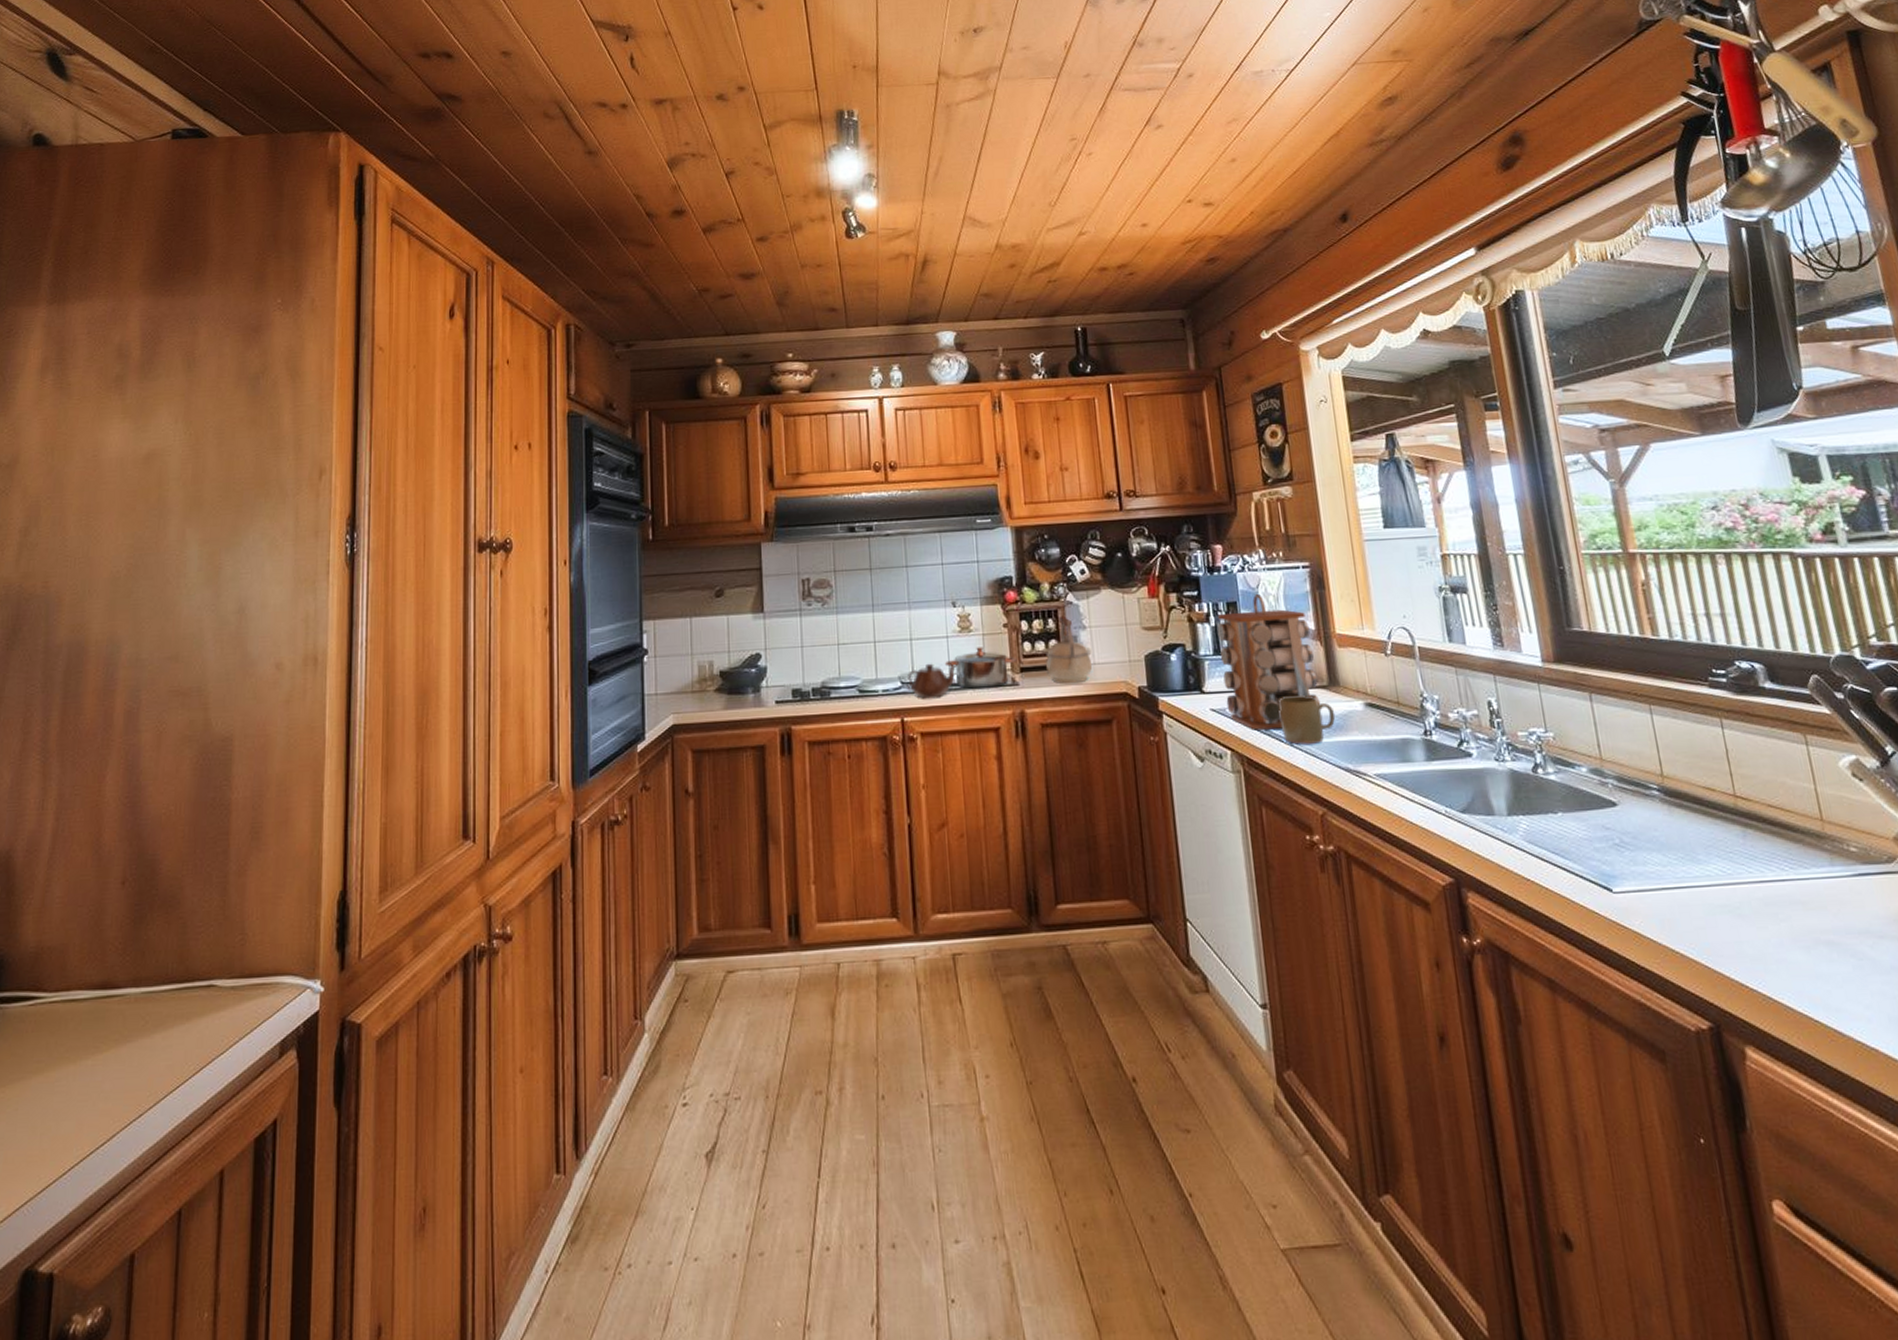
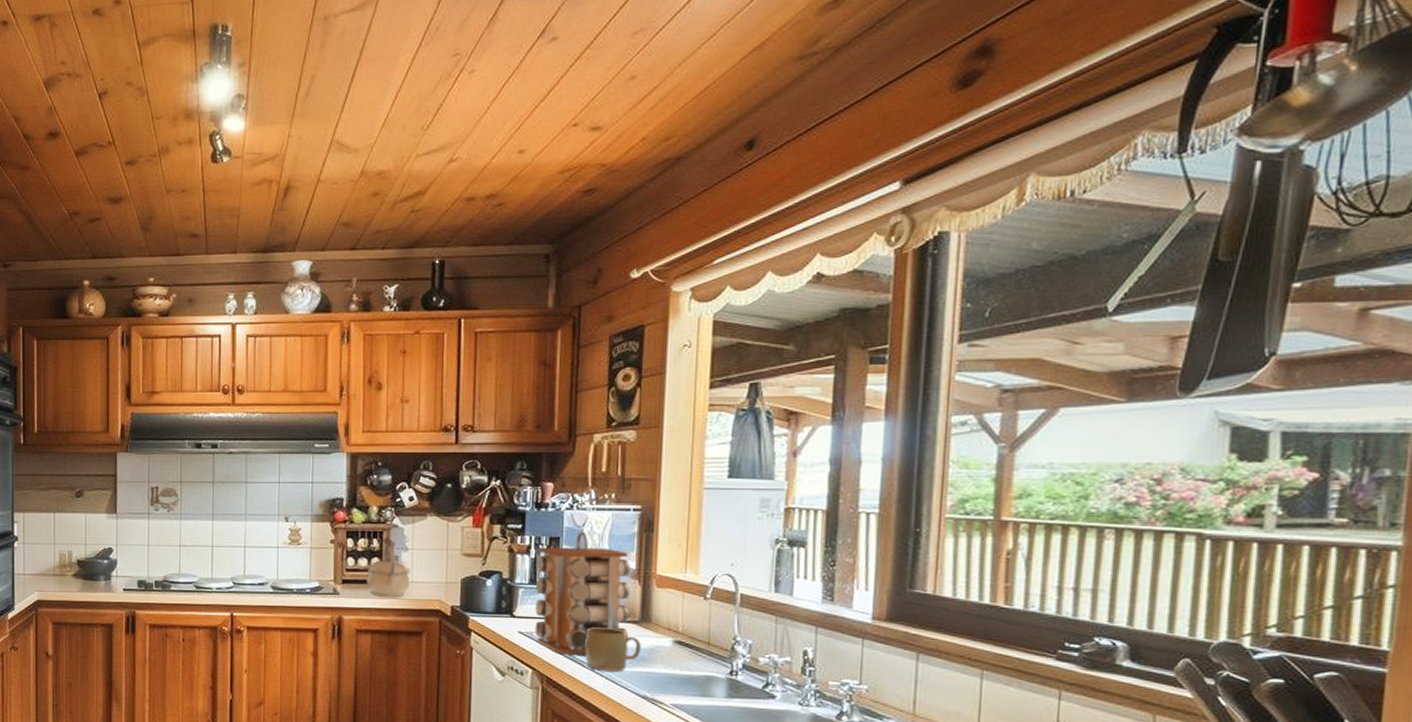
teapot: present [907,663,959,699] -> none [238,569,286,599]
cooking pot: present [944,647,1017,689] -> none [273,558,340,595]

